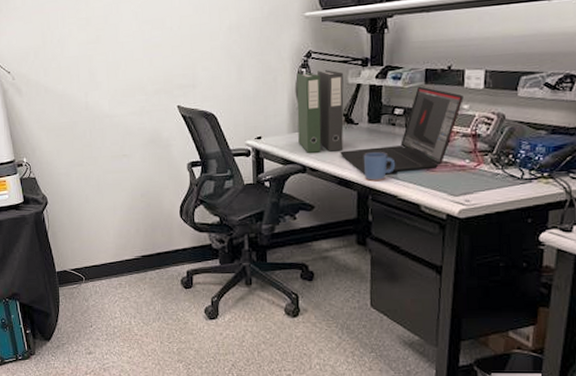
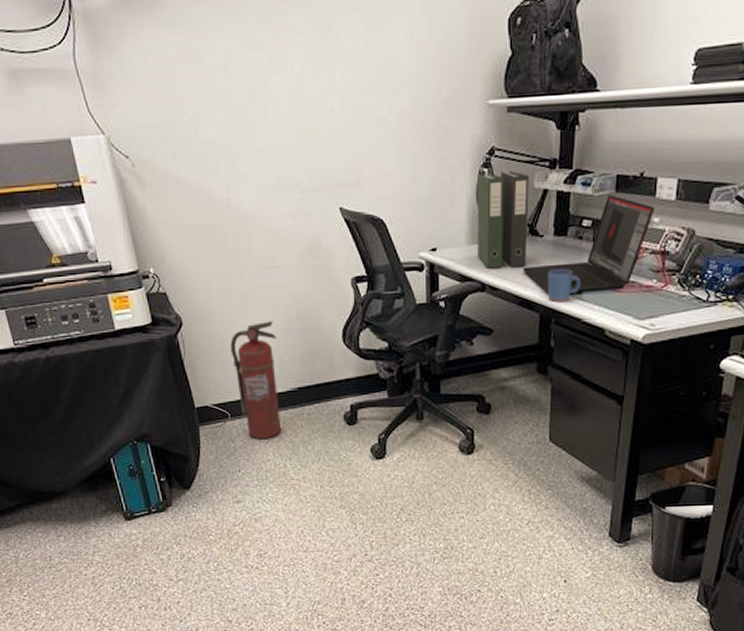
fire extinguisher: none [85,199,127,300] -> present [230,320,281,440]

